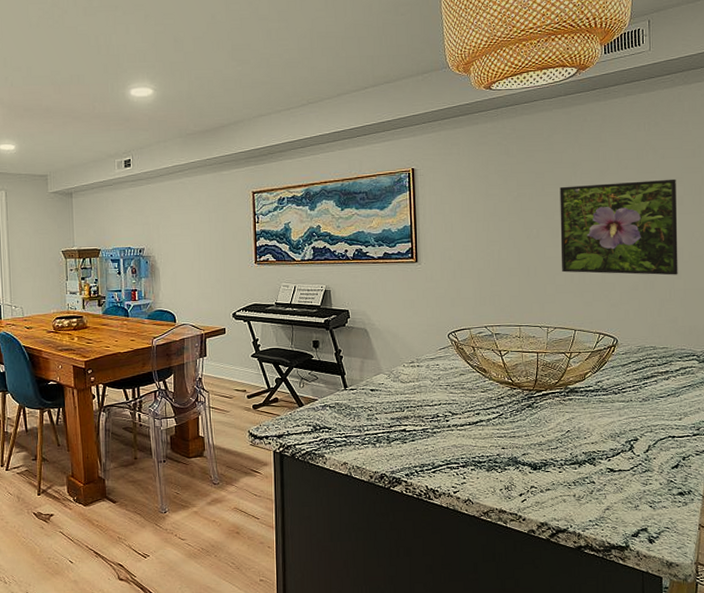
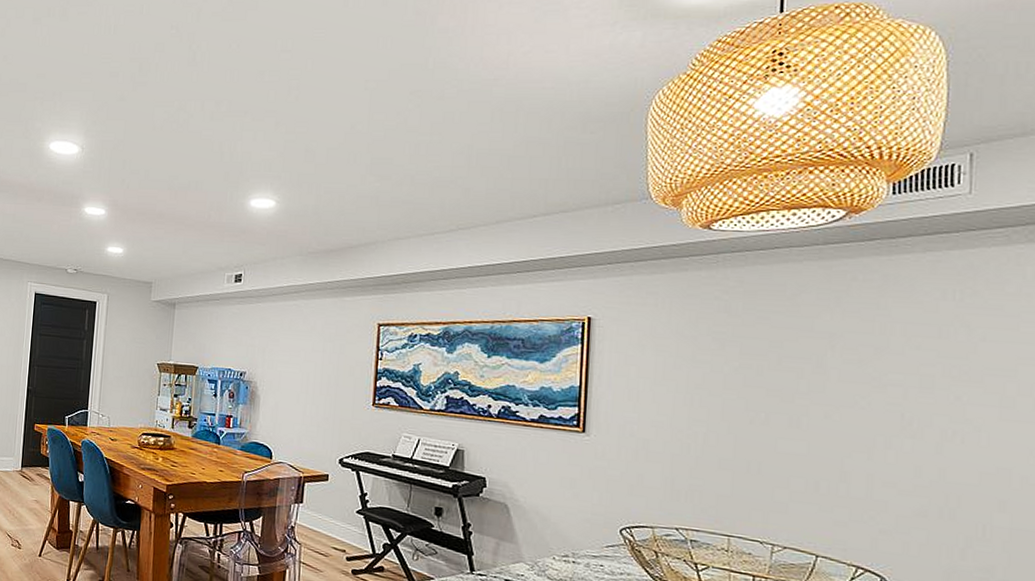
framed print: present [560,179,678,275] -> none [801,362,1005,506]

